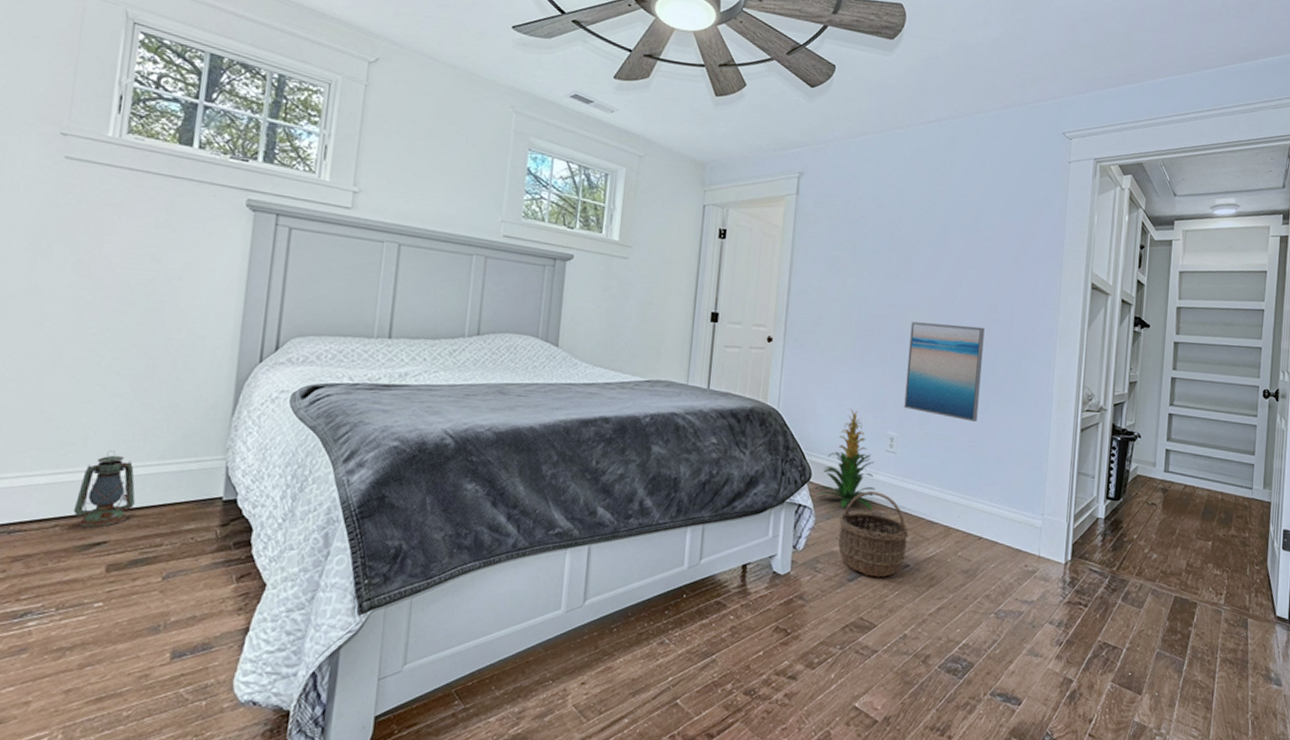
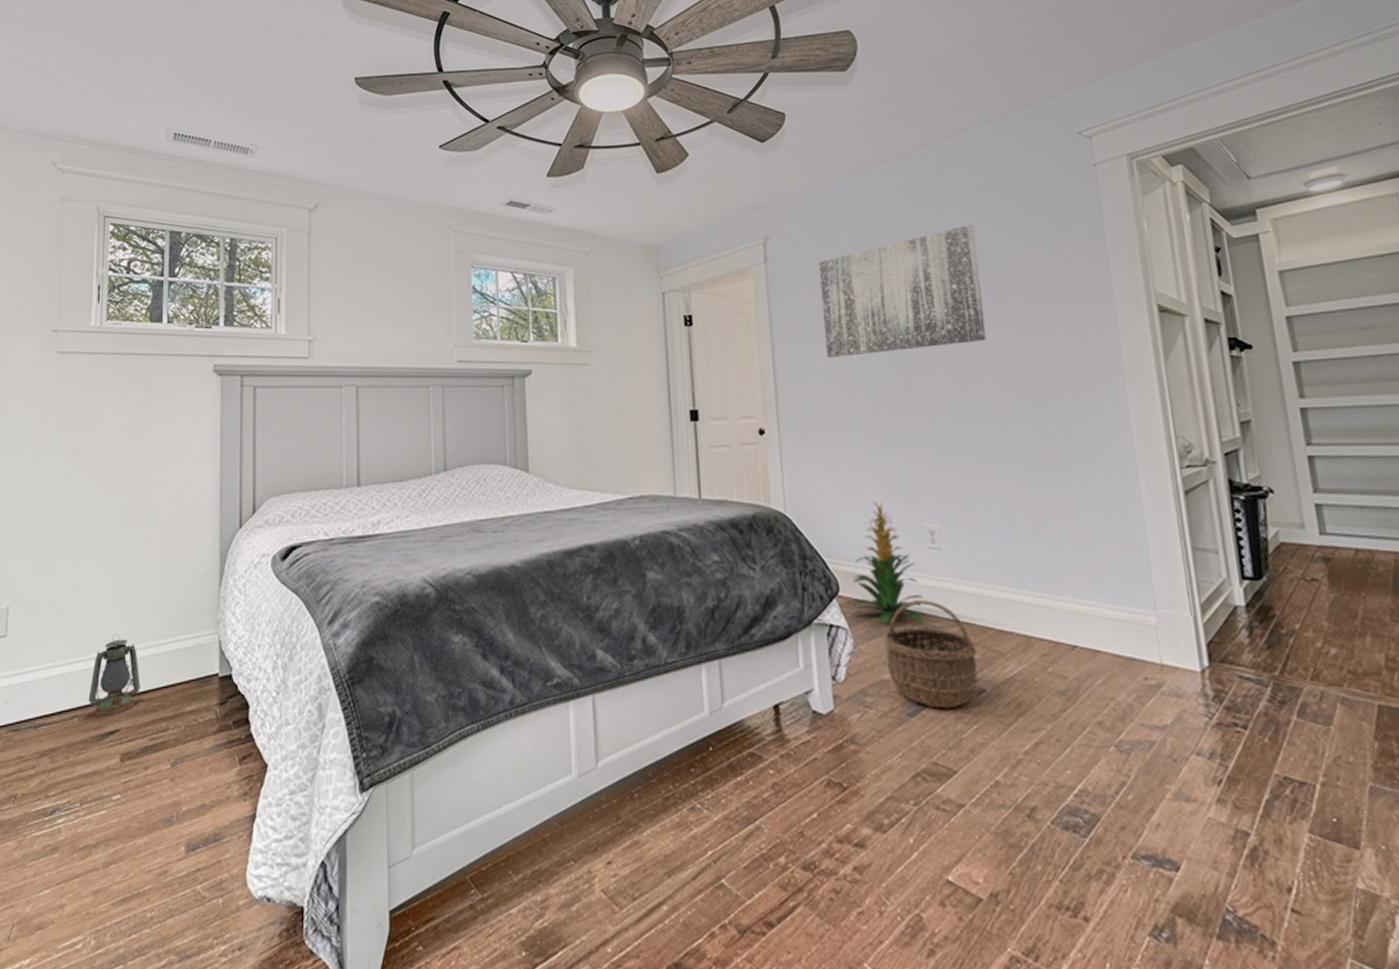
wall art: none [834,192,970,291] -> present [818,224,986,358]
wall art: present [904,321,985,423] -> none [930,380,1039,500]

